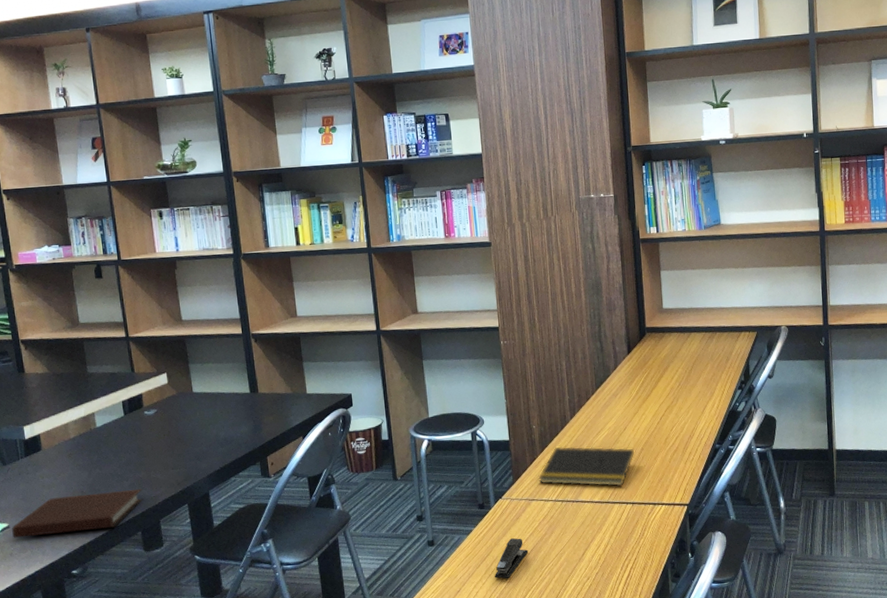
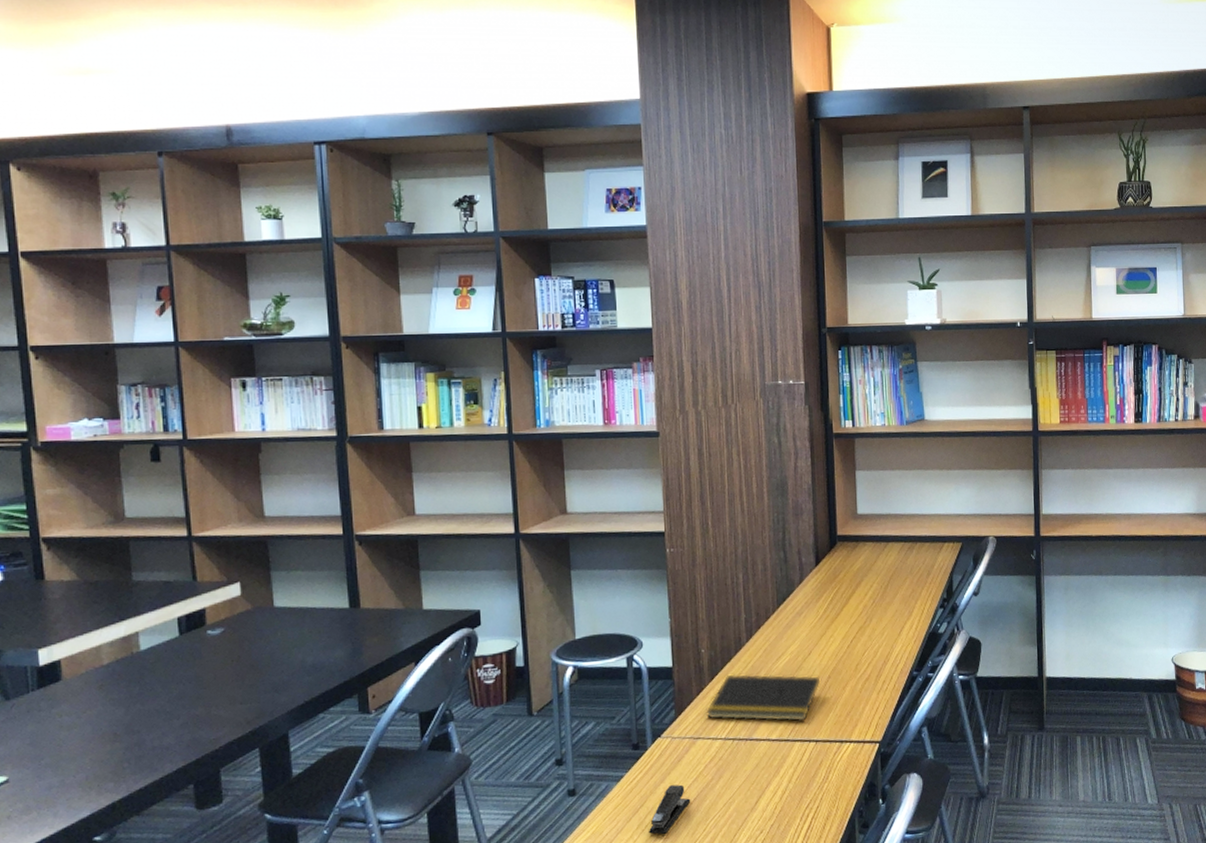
notebook: present [12,488,143,538] -> none [12,729,199,796]

